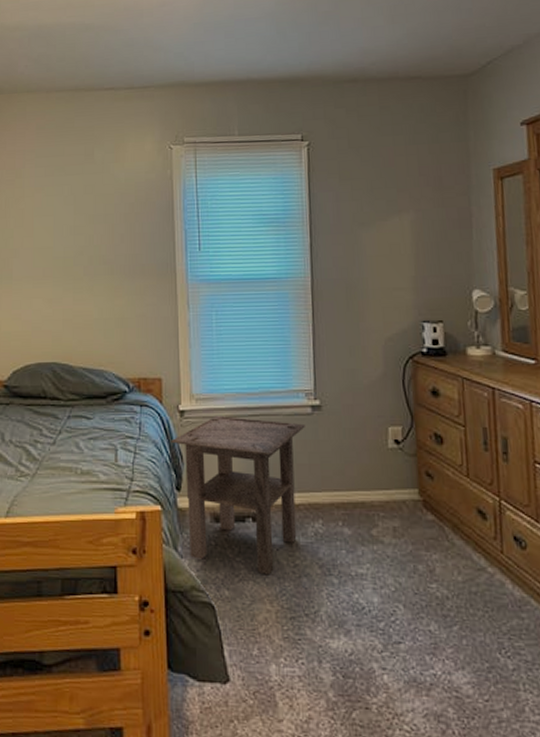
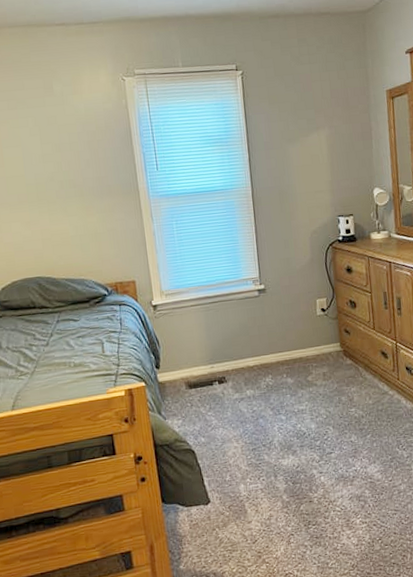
side table: present [171,415,305,575] -> none [148,304,254,422]

